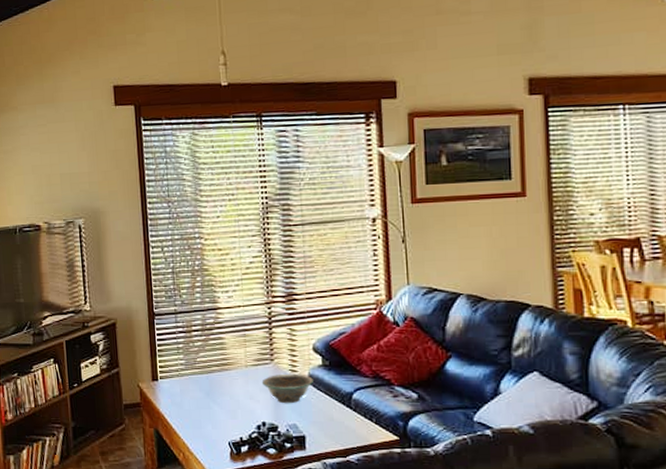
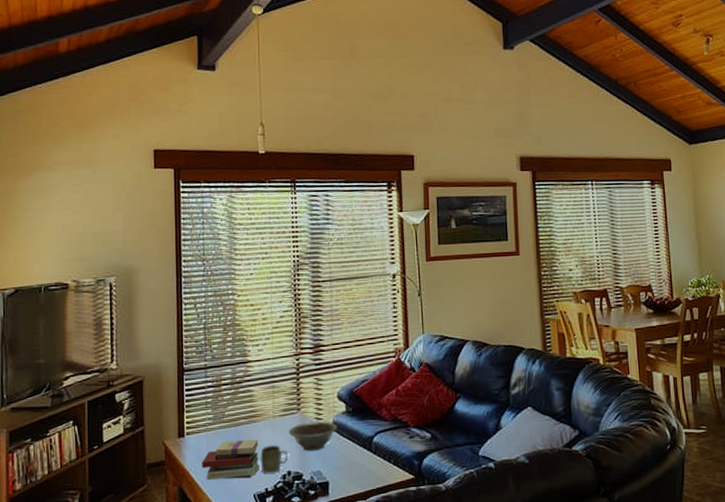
books: none [176,387,234,426] -> present [202,439,261,479]
mug: none [234,395,263,421] -> present [260,445,289,472]

